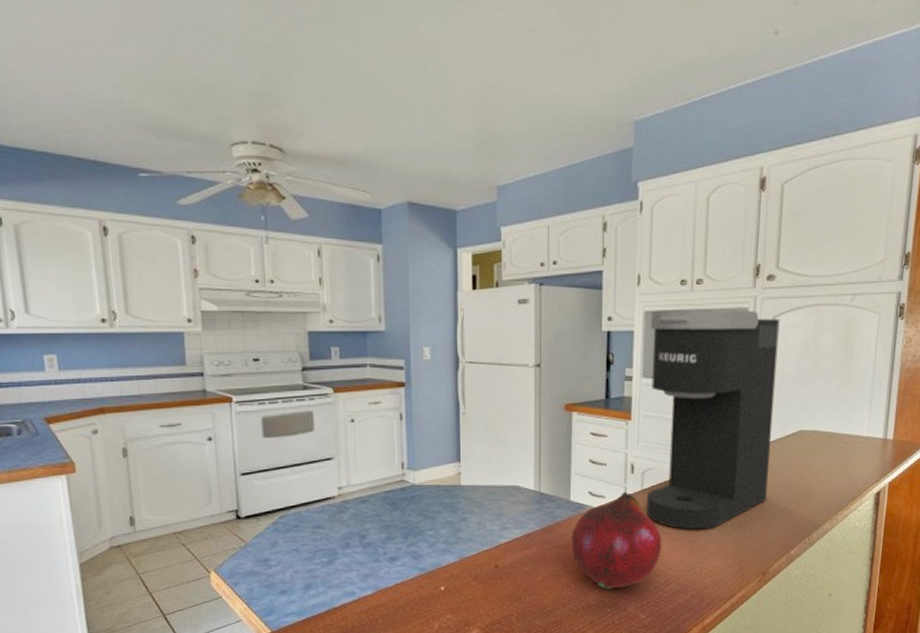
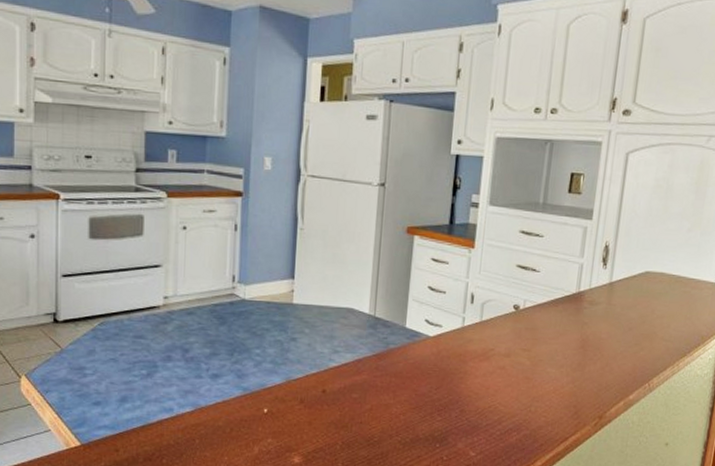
fruit: present [571,491,662,589] -> none [403,322,498,423]
coffee maker: present [647,310,780,530] -> none [484,136,633,367]

